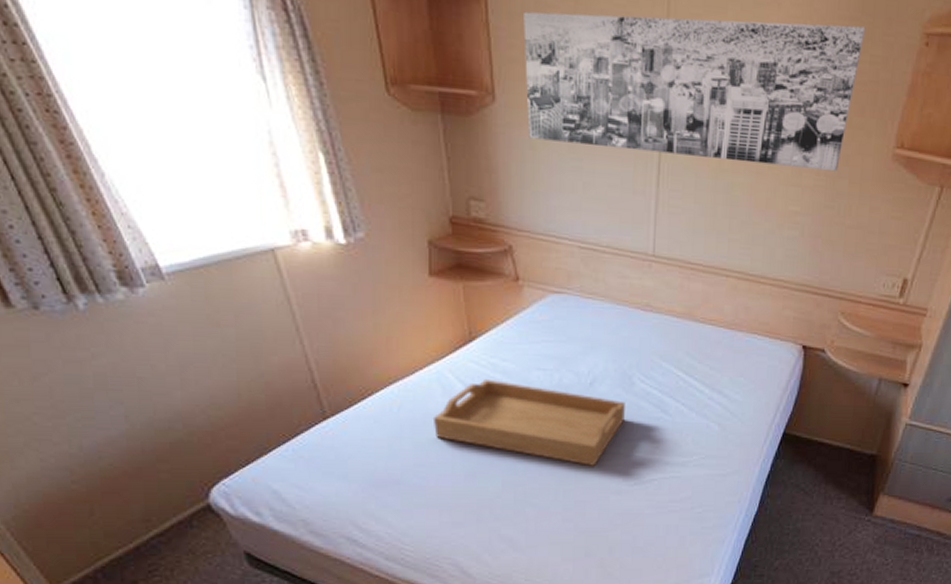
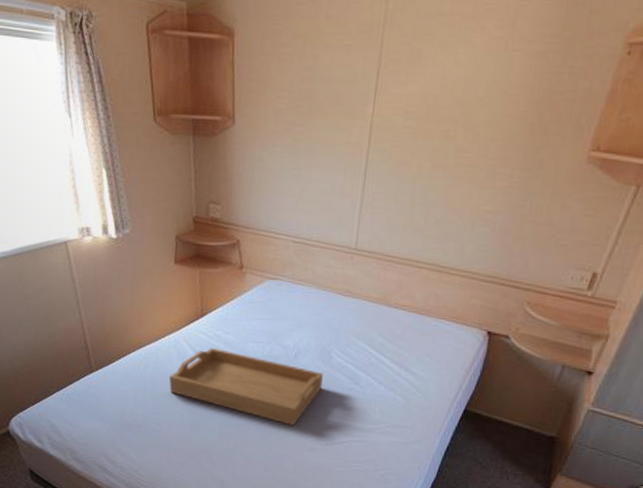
wall art: present [523,11,866,172] -> none [258,41,567,174]

